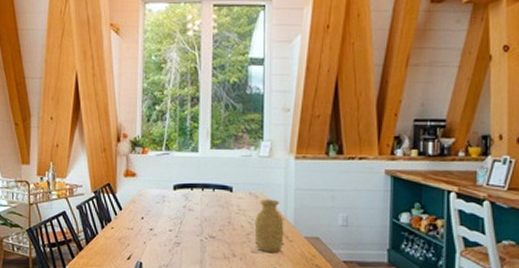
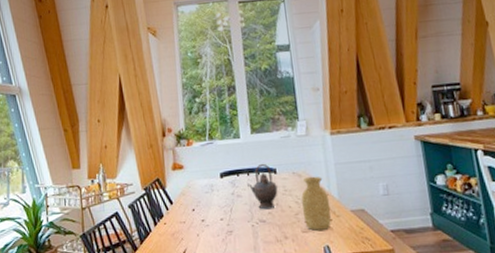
teapot: none [201,180,232,226] -> present [247,163,278,210]

